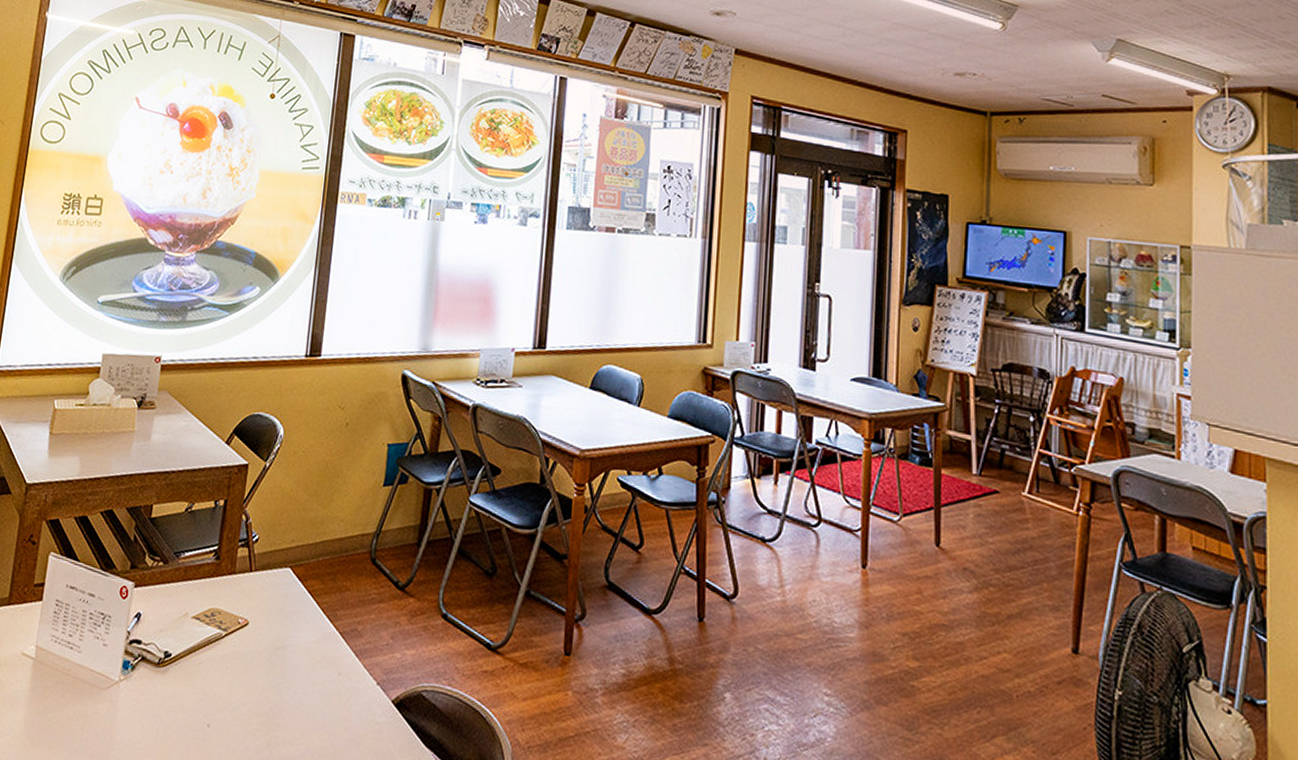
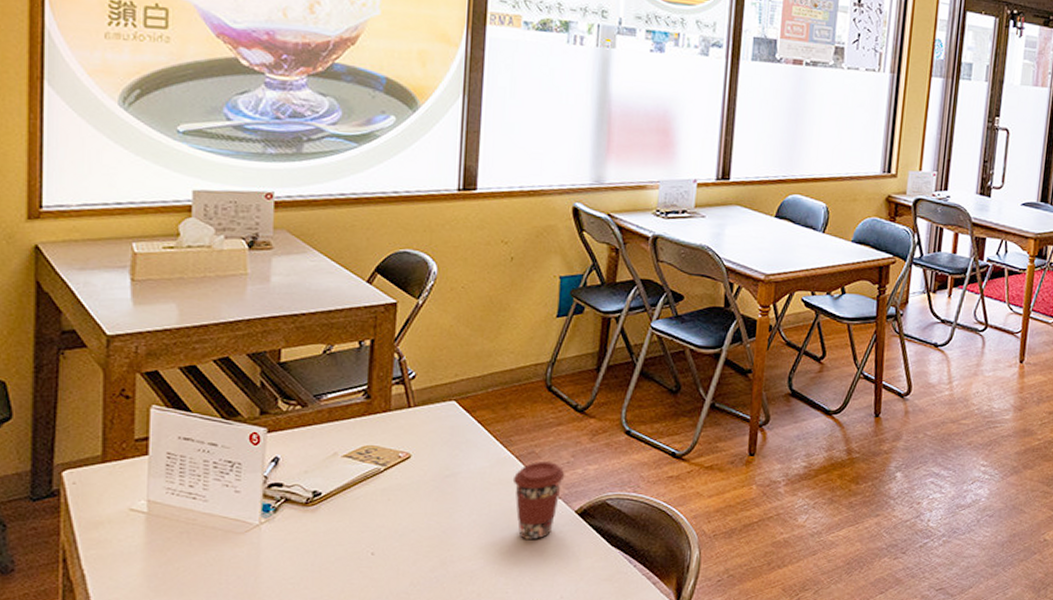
coffee cup: none [335,640,384,729] -> present [512,462,565,539]

